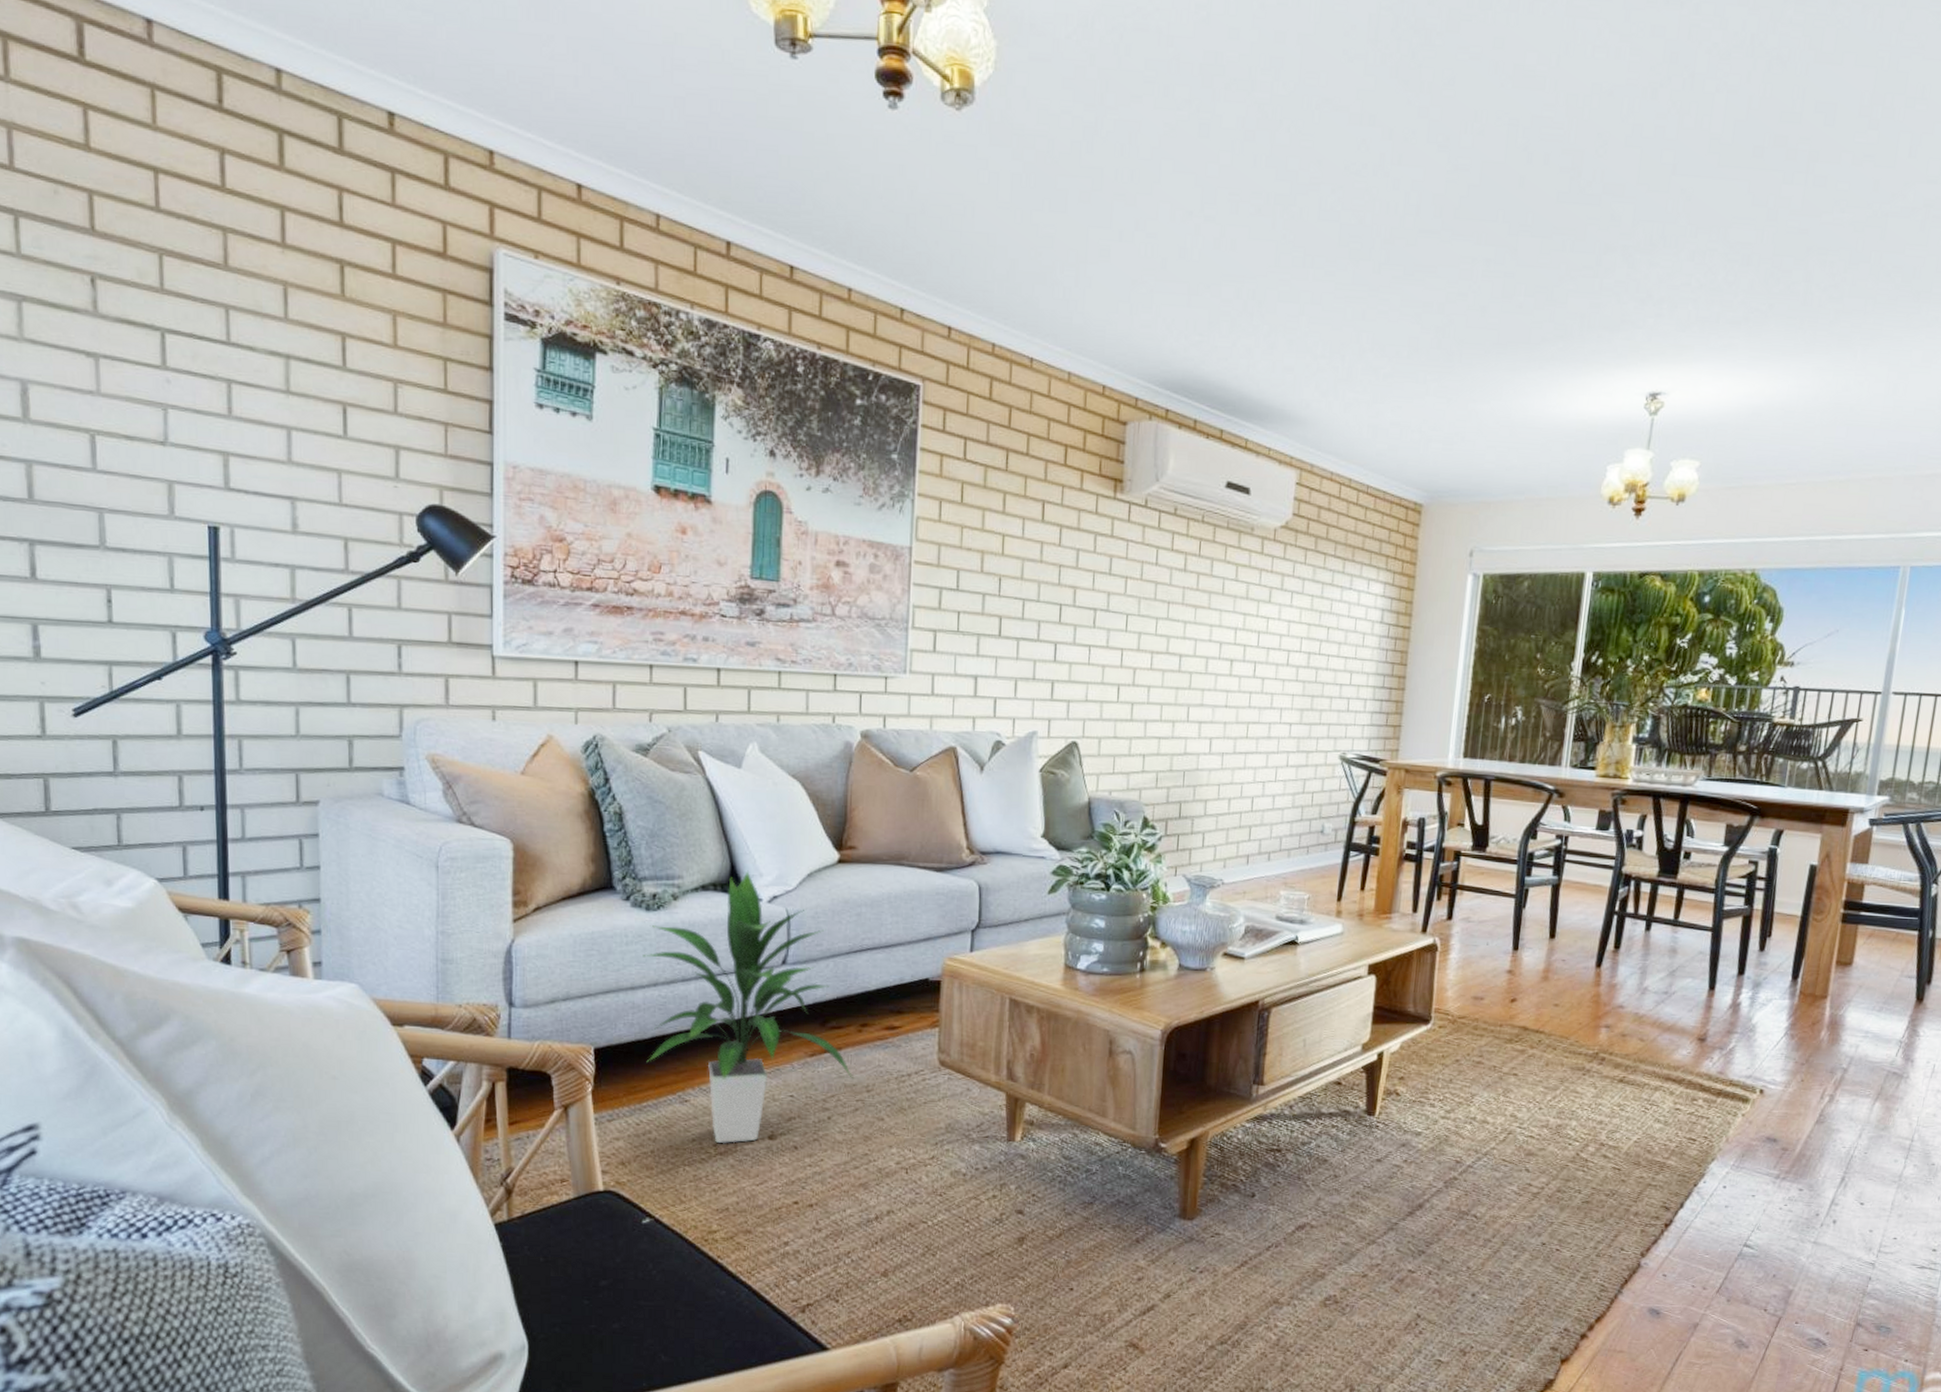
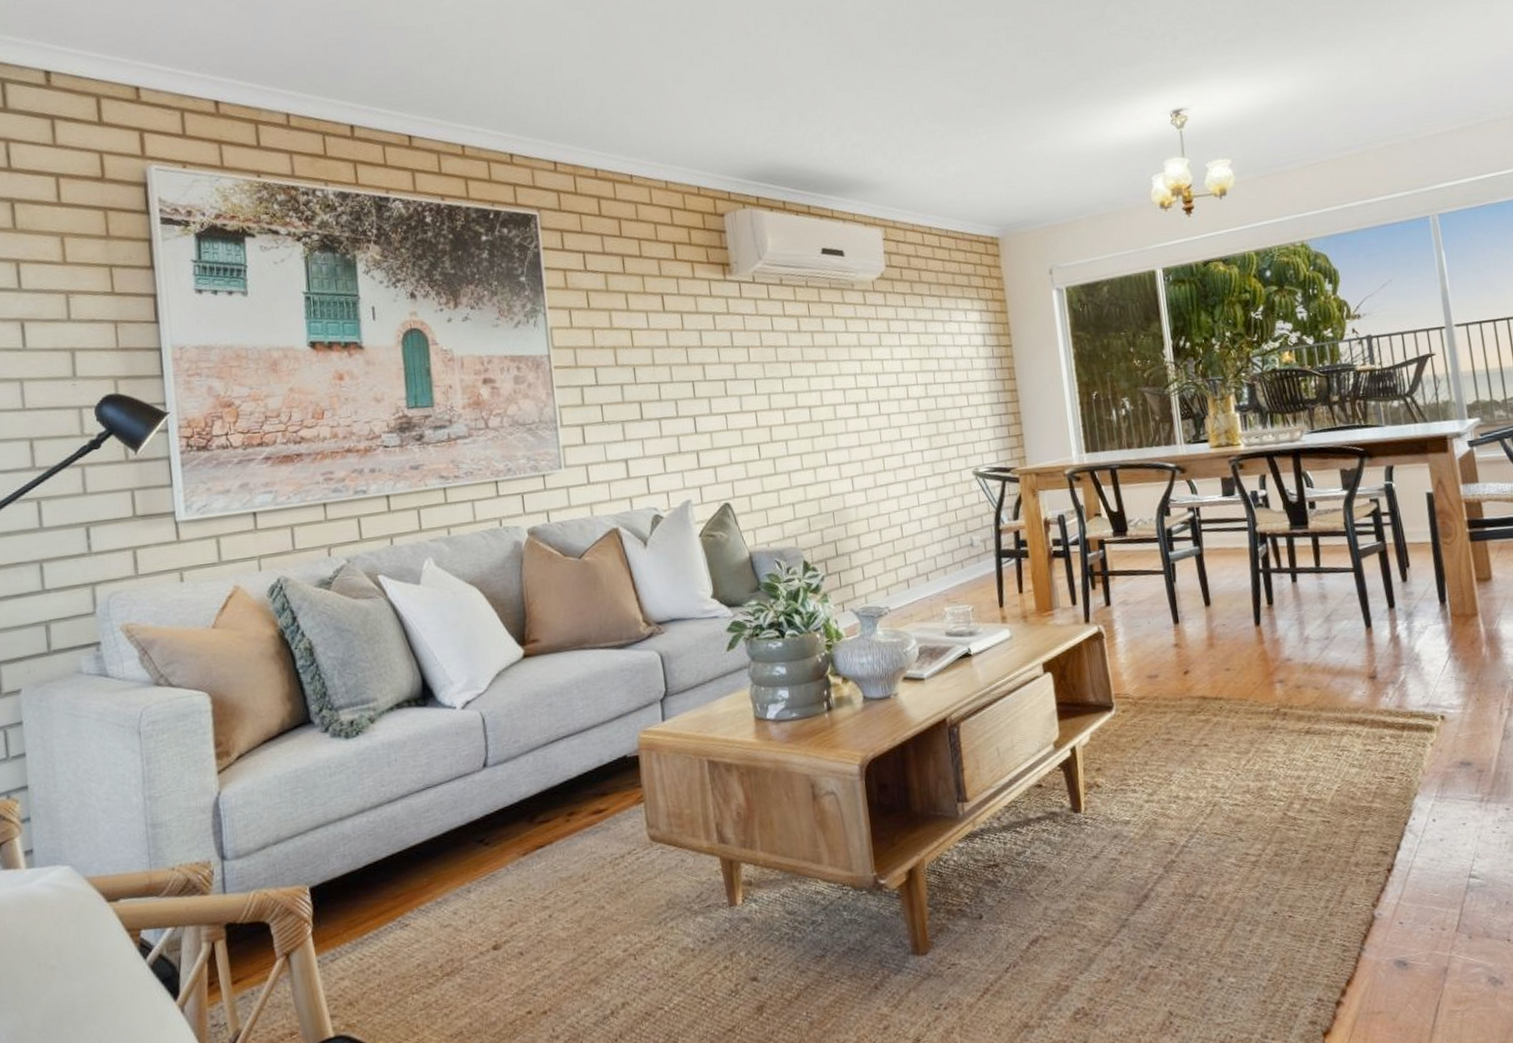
indoor plant: present [643,870,854,1144] -> none [347,681,569,964]

